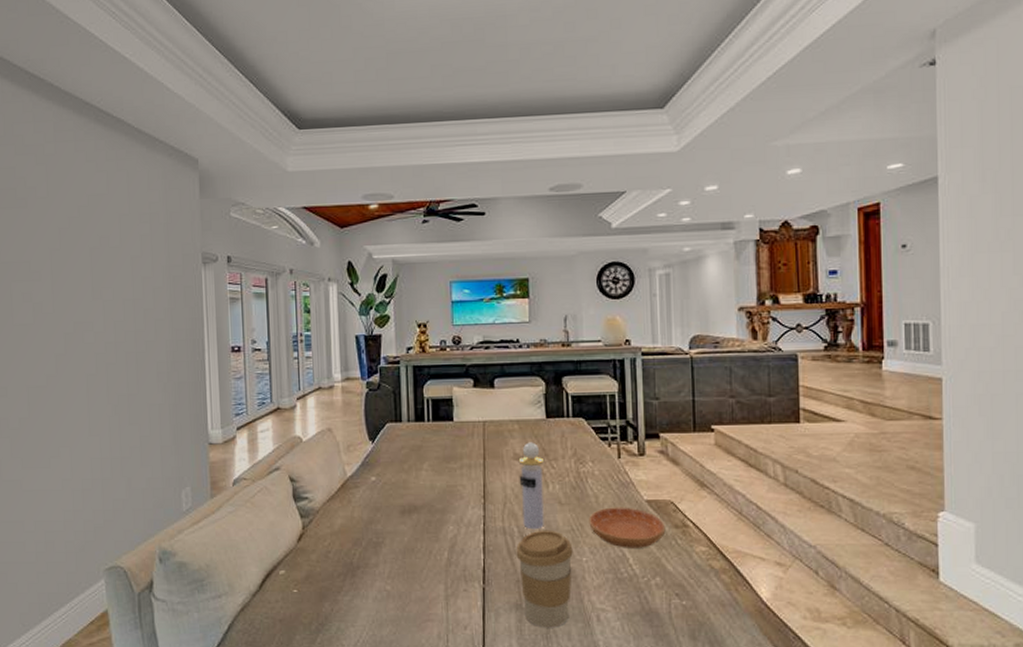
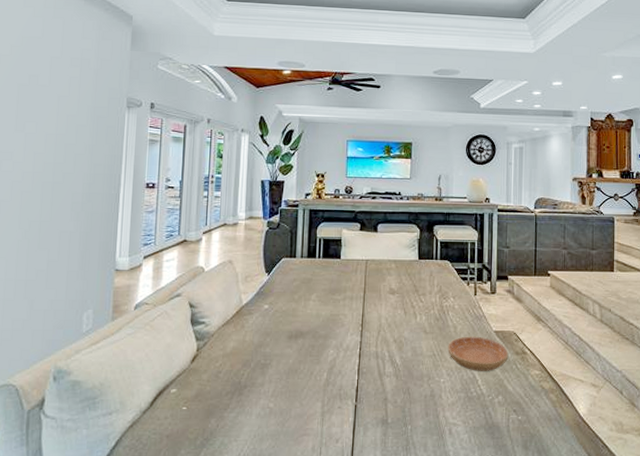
coffee cup: present [516,530,573,628] -> none [385,355,433,440]
perfume bottle: present [518,442,545,530] -> none [392,279,415,355]

